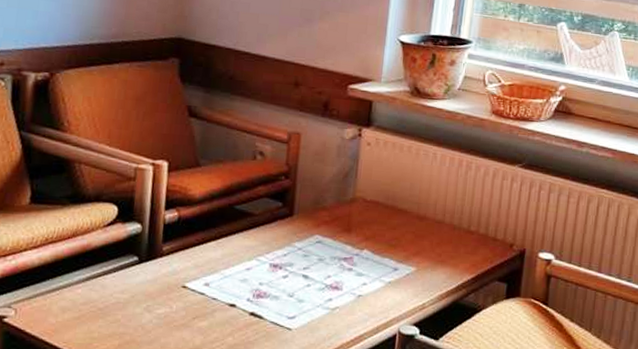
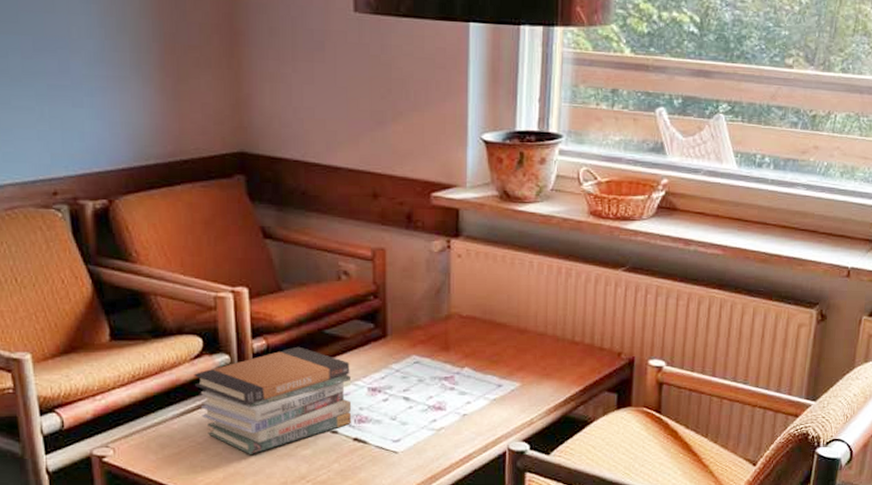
book stack: none [104,219,256,323] -> present [194,346,352,454]

